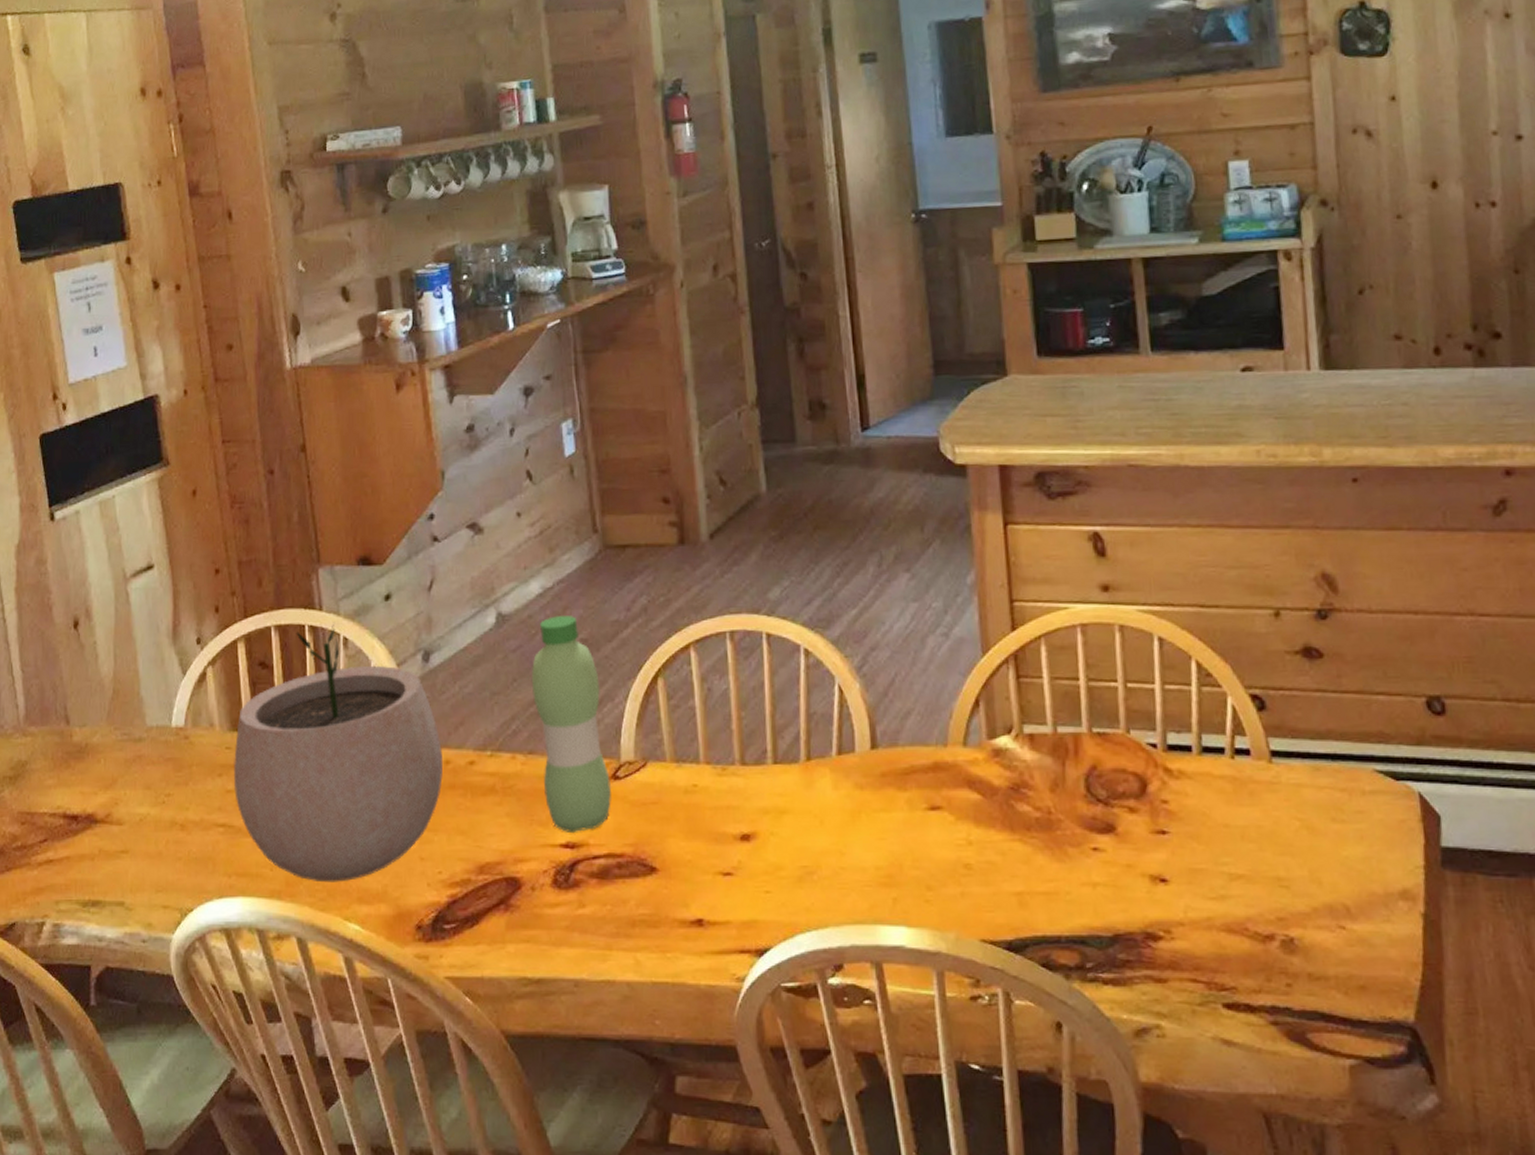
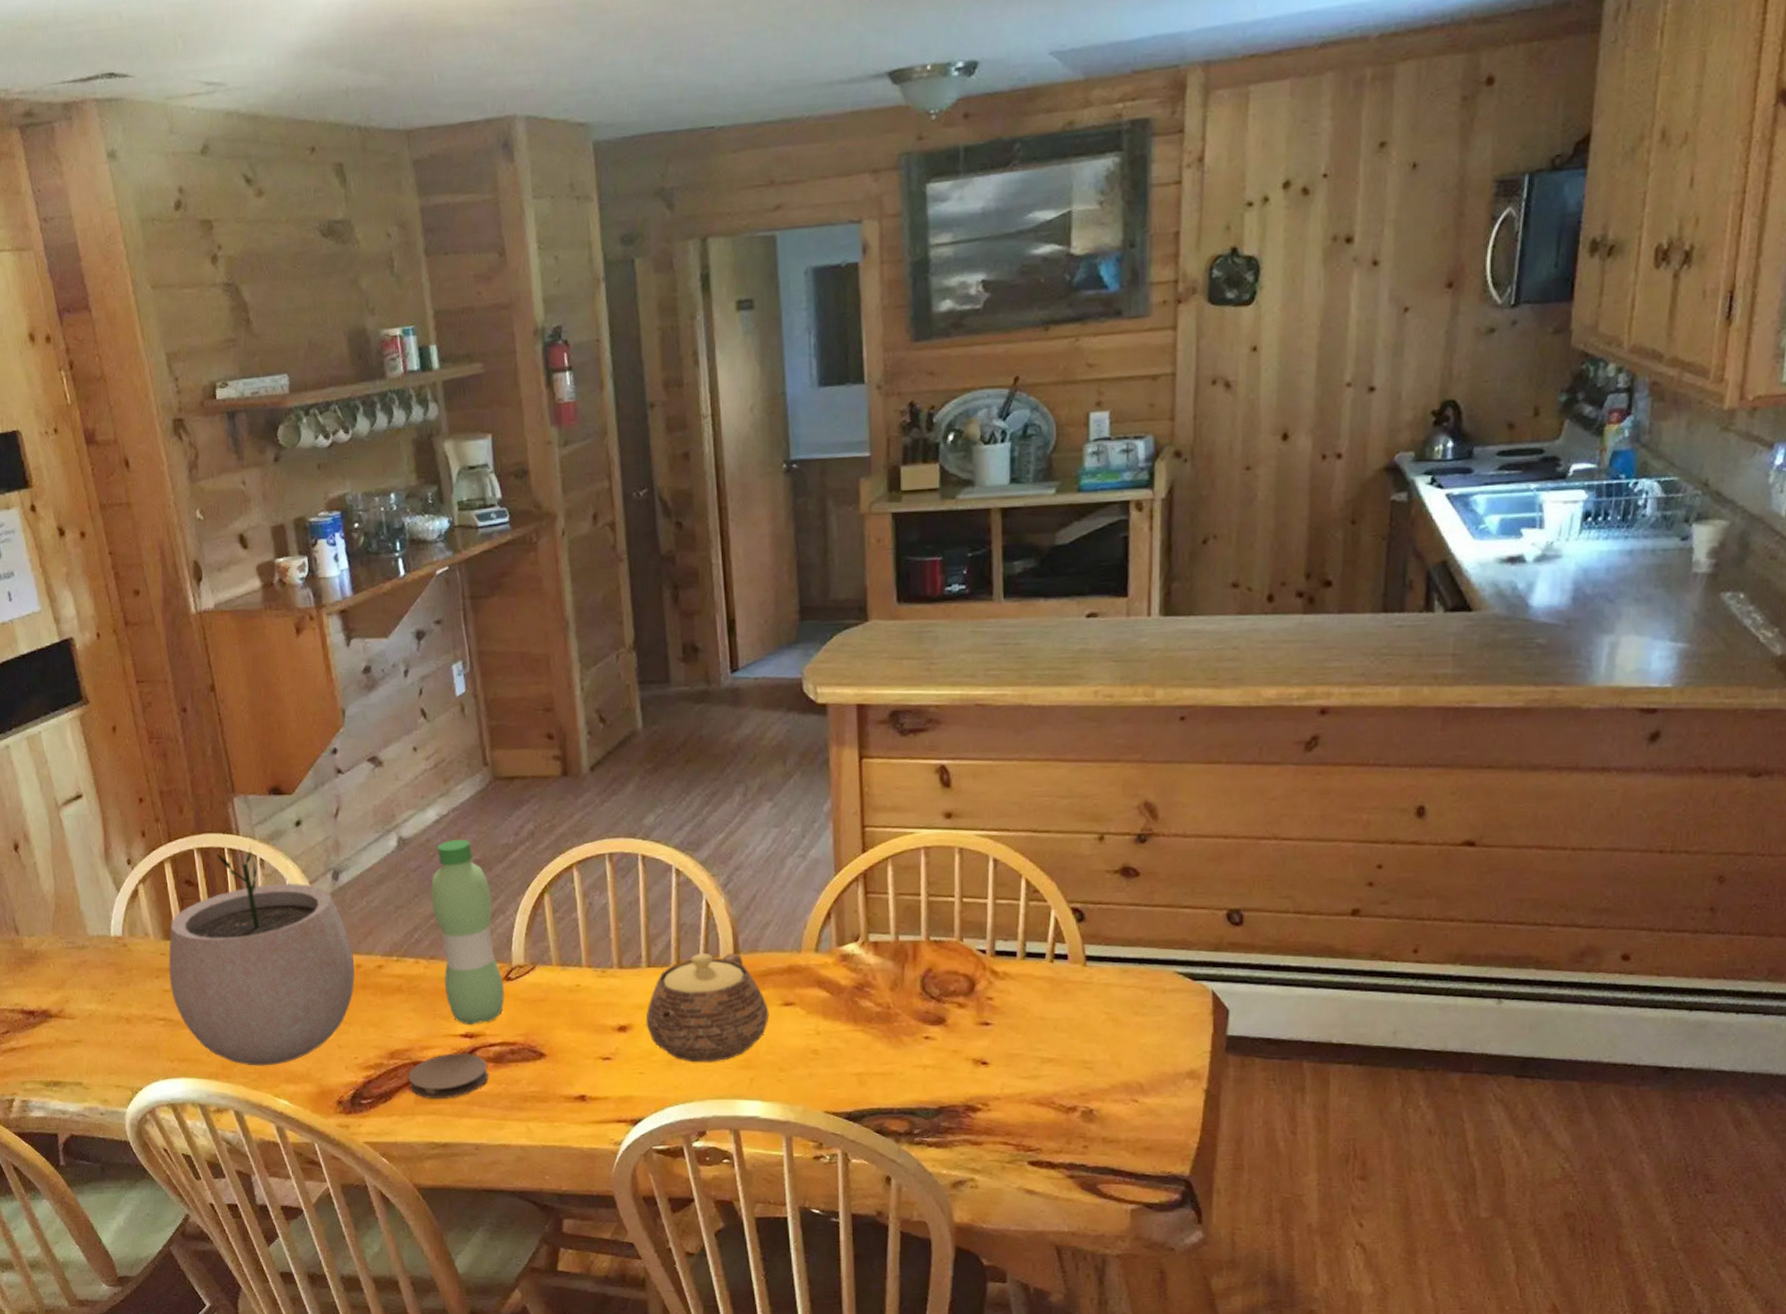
coaster: none [499,867,592,924] -> present [408,1053,489,1100]
teapot: none [772,747,914,879] -> present [646,953,769,1063]

